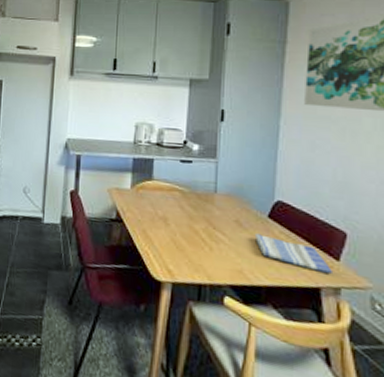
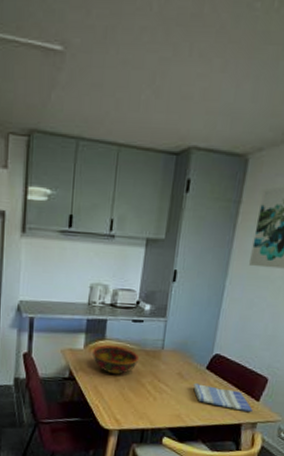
bowl: none [140,186,189,219] -> present [93,345,139,375]

